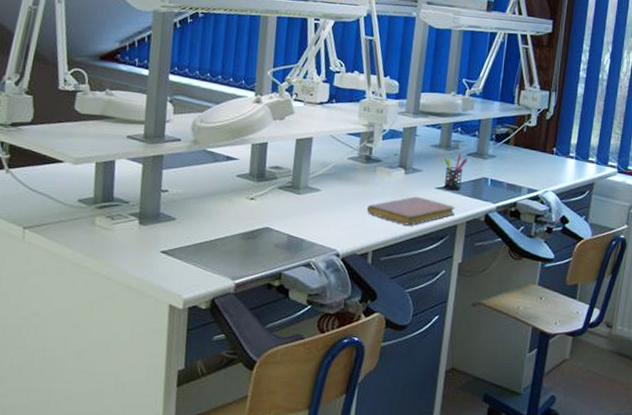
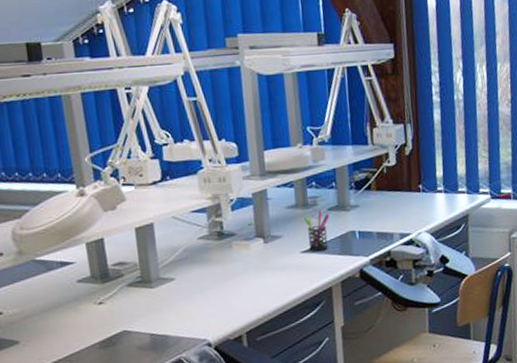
notebook: present [367,196,455,226] -> none [231,265,327,298]

